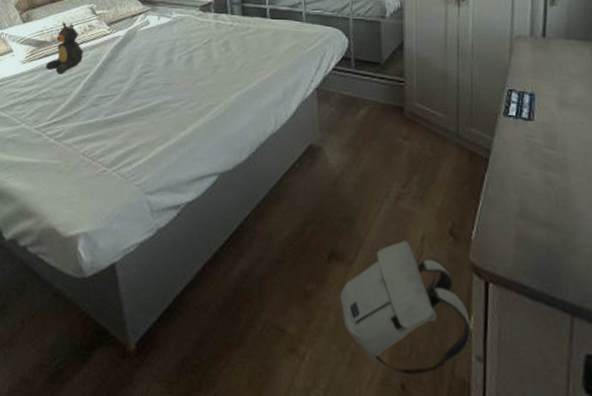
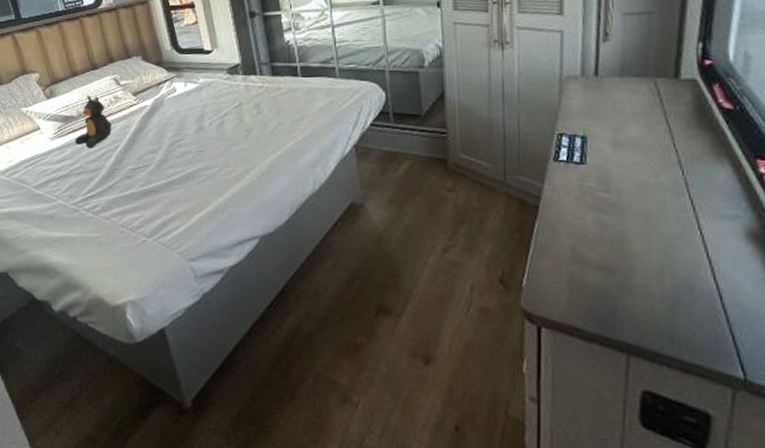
backpack: present [341,239,472,375] -> none [390,290,525,417]

